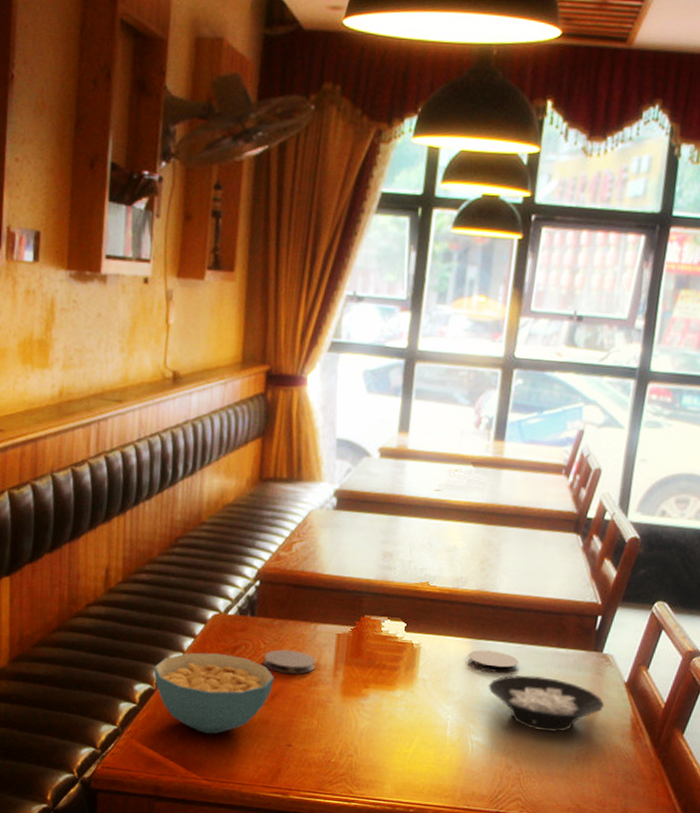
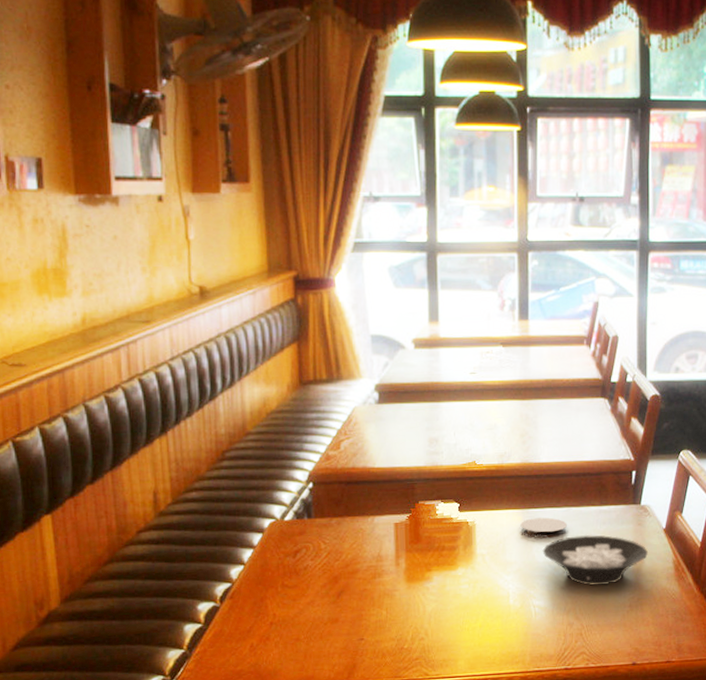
cereal bowl: present [154,652,275,734] -> none [216,559,339,642]
coaster: present [263,649,316,675] -> none [326,545,377,571]

